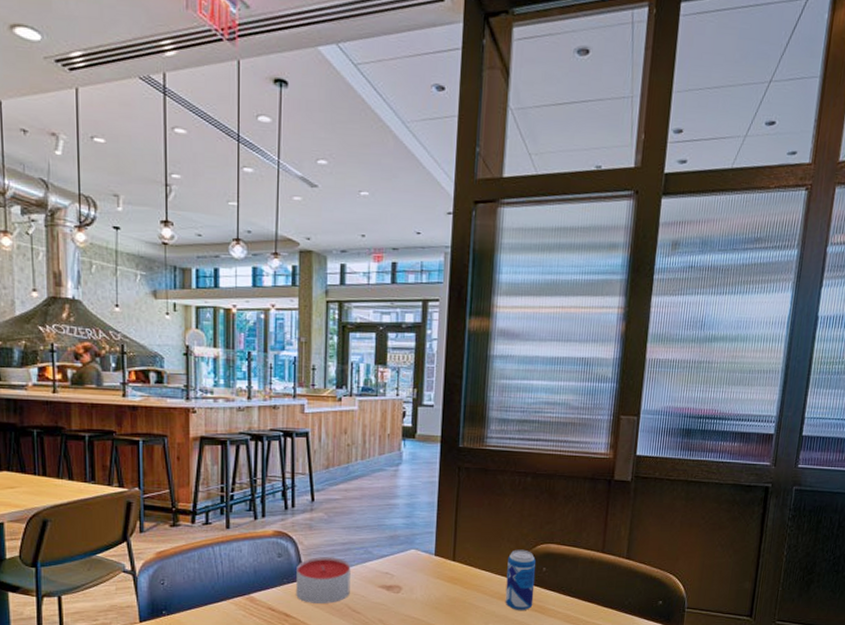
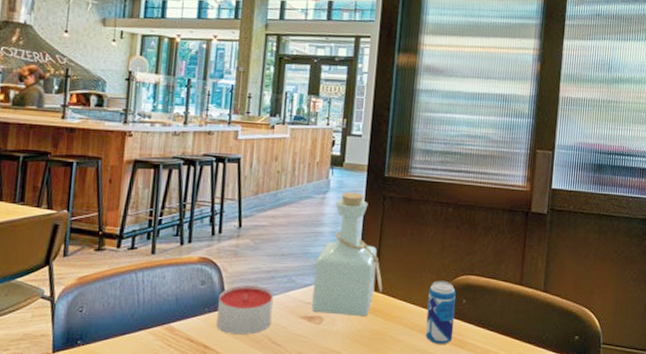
bottle: none [389,463,460,586] -> present [311,192,383,317]

